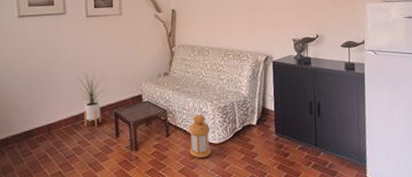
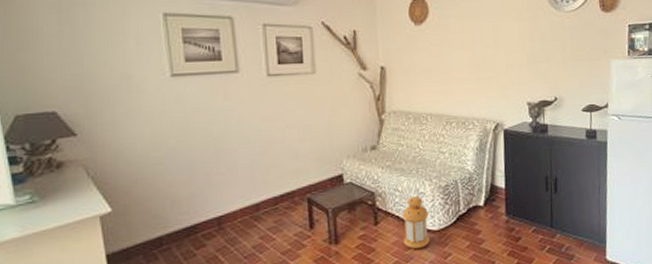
house plant: present [78,72,106,128] -> none [258,148,296,218]

